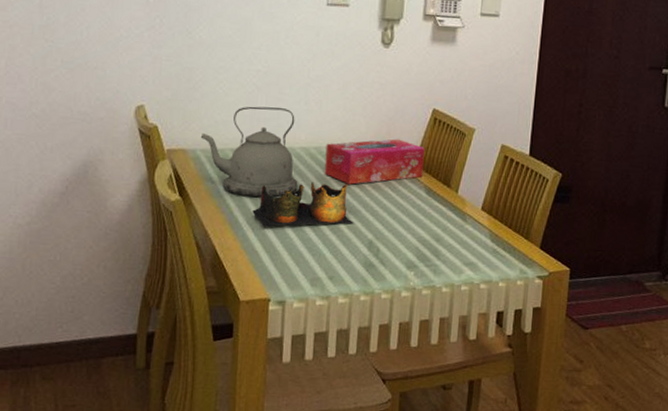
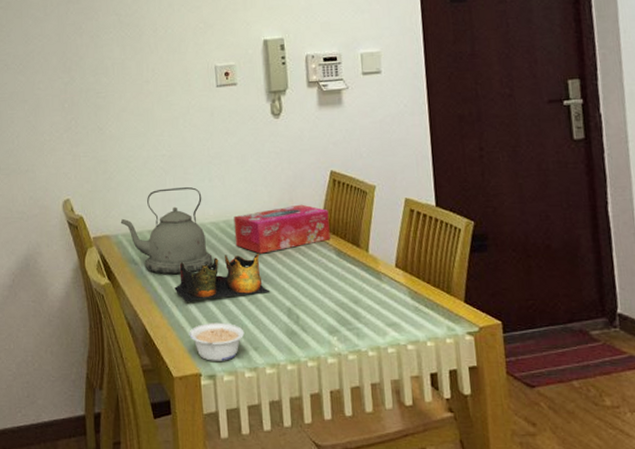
legume: none [262,249,321,288] -> present [189,322,245,361]

